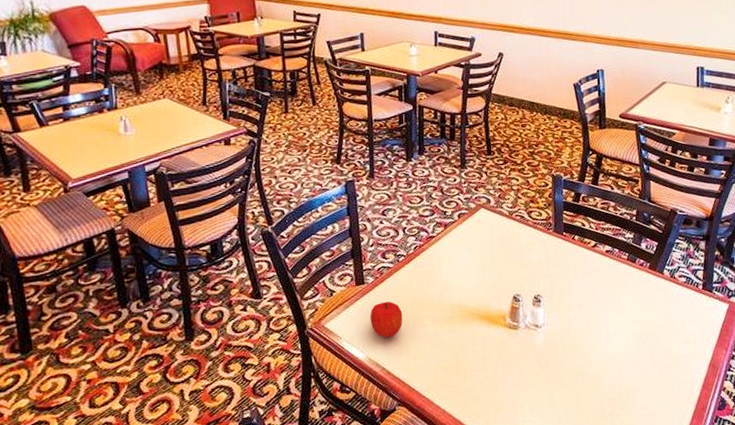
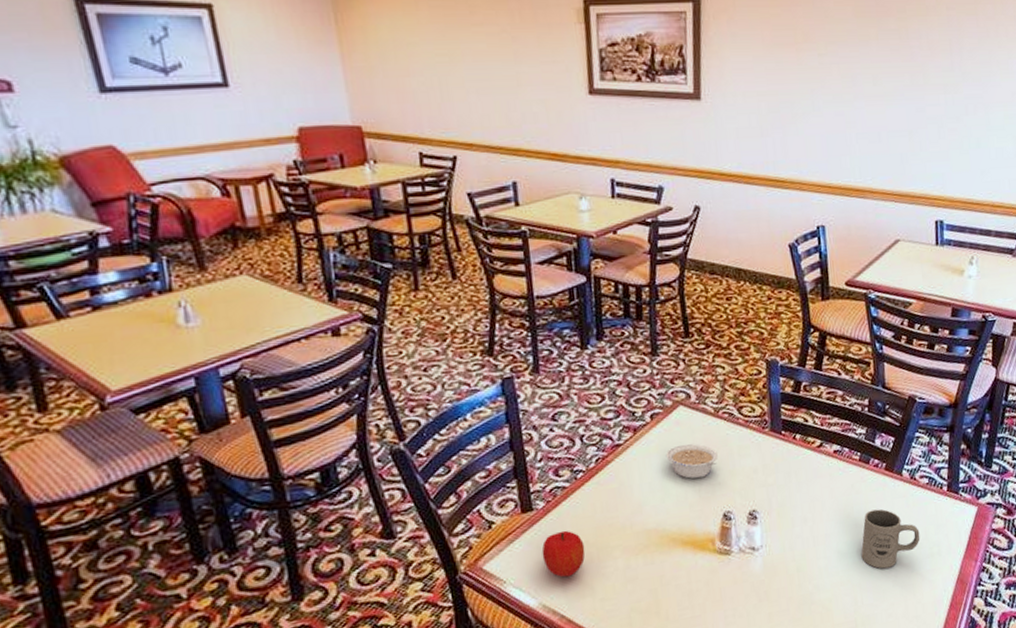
legume: none [470,239,511,267] -> present [667,444,719,479]
mug: none [626,300,678,351] -> present [861,509,920,569]

